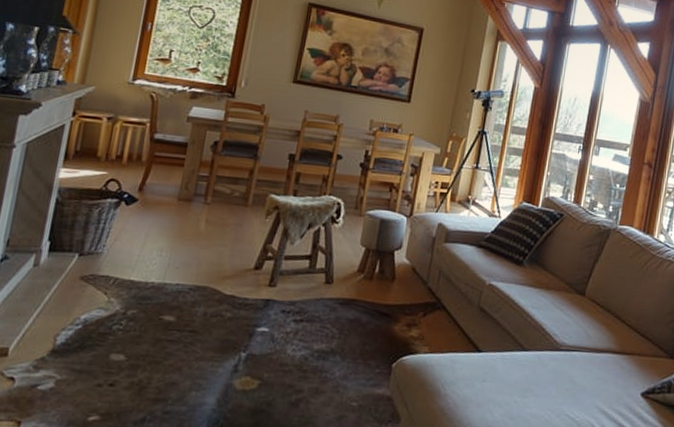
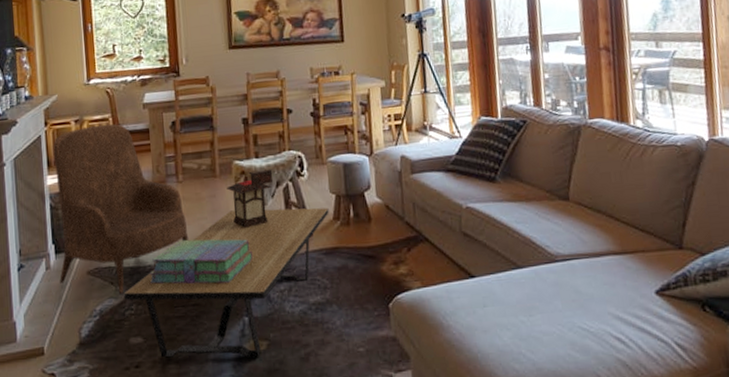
armchair: none [46,126,205,307] -> present [53,124,189,294]
coffee table: none [114,243,356,396] -> present [123,207,329,359]
stack of books: none [149,262,267,316] -> present [150,239,253,284]
lantern: none [254,207,308,264] -> present [226,169,273,228]

